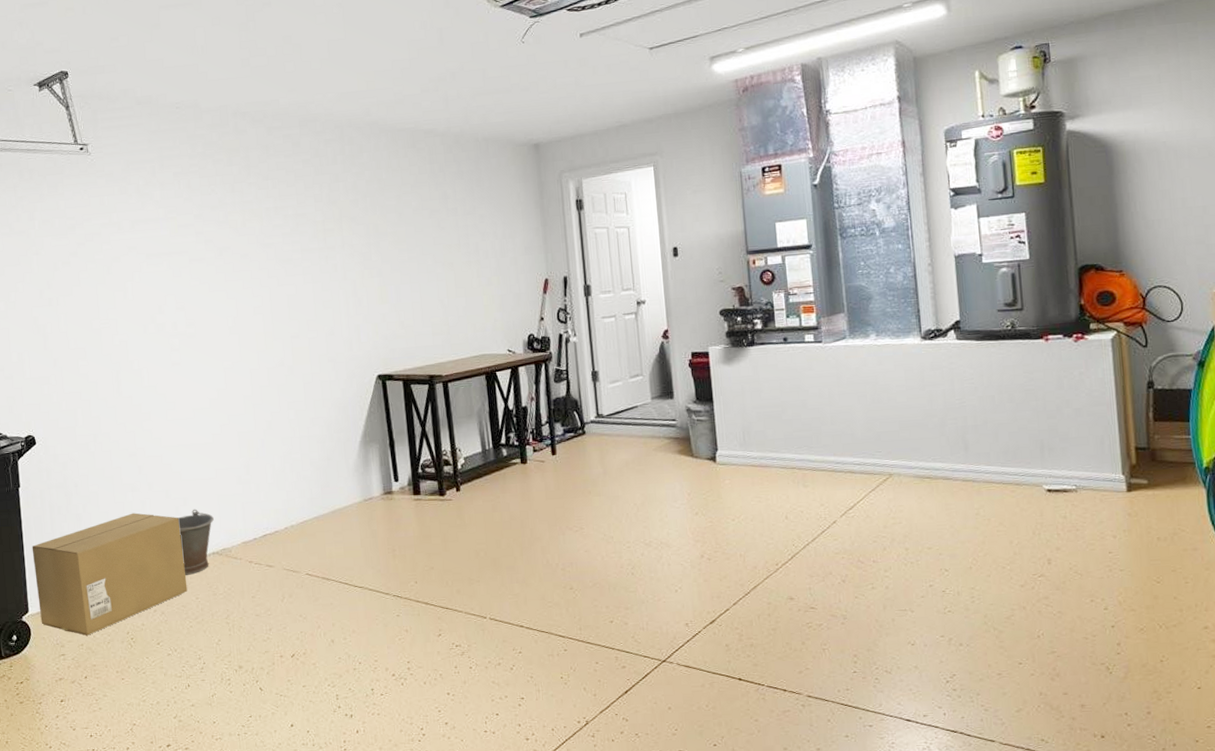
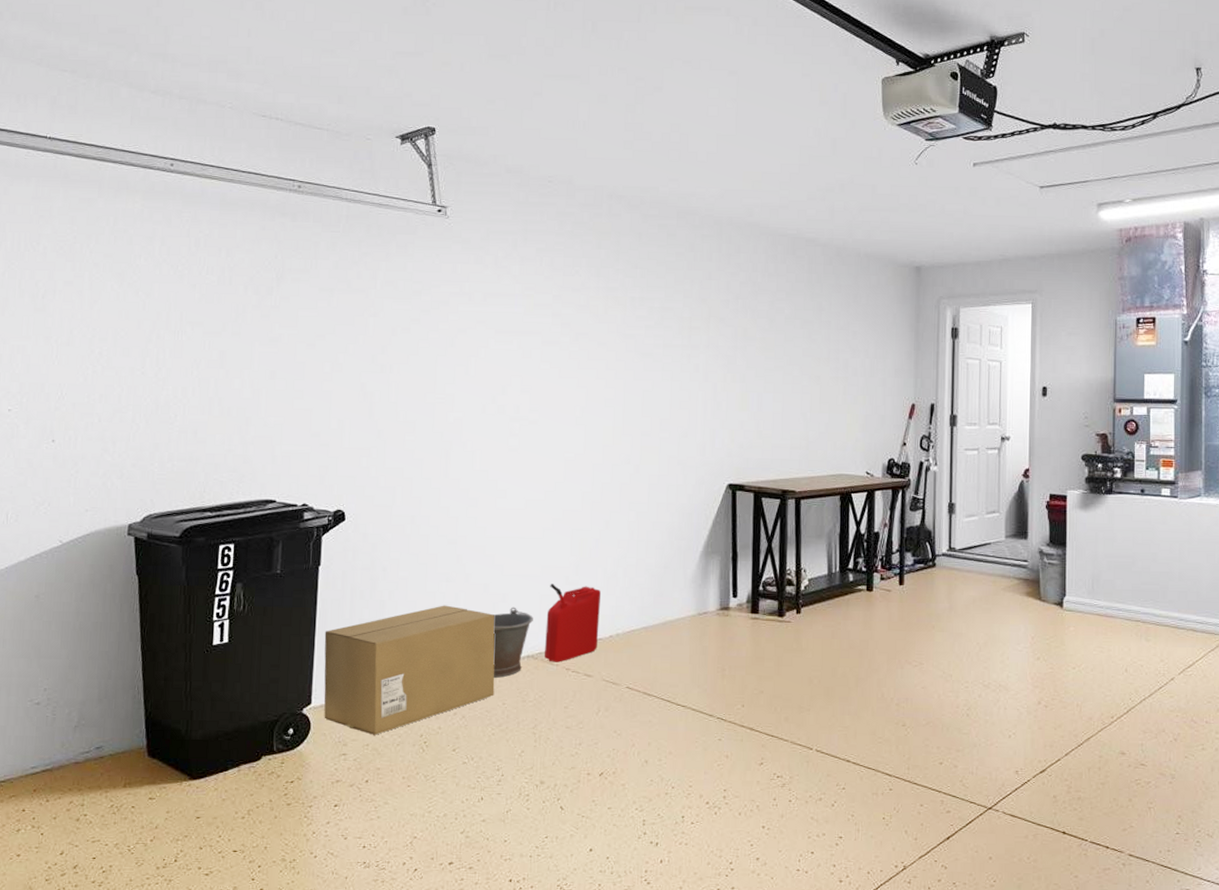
fuel can: none [225,483,275,557] -> present [545,584,602,662]

